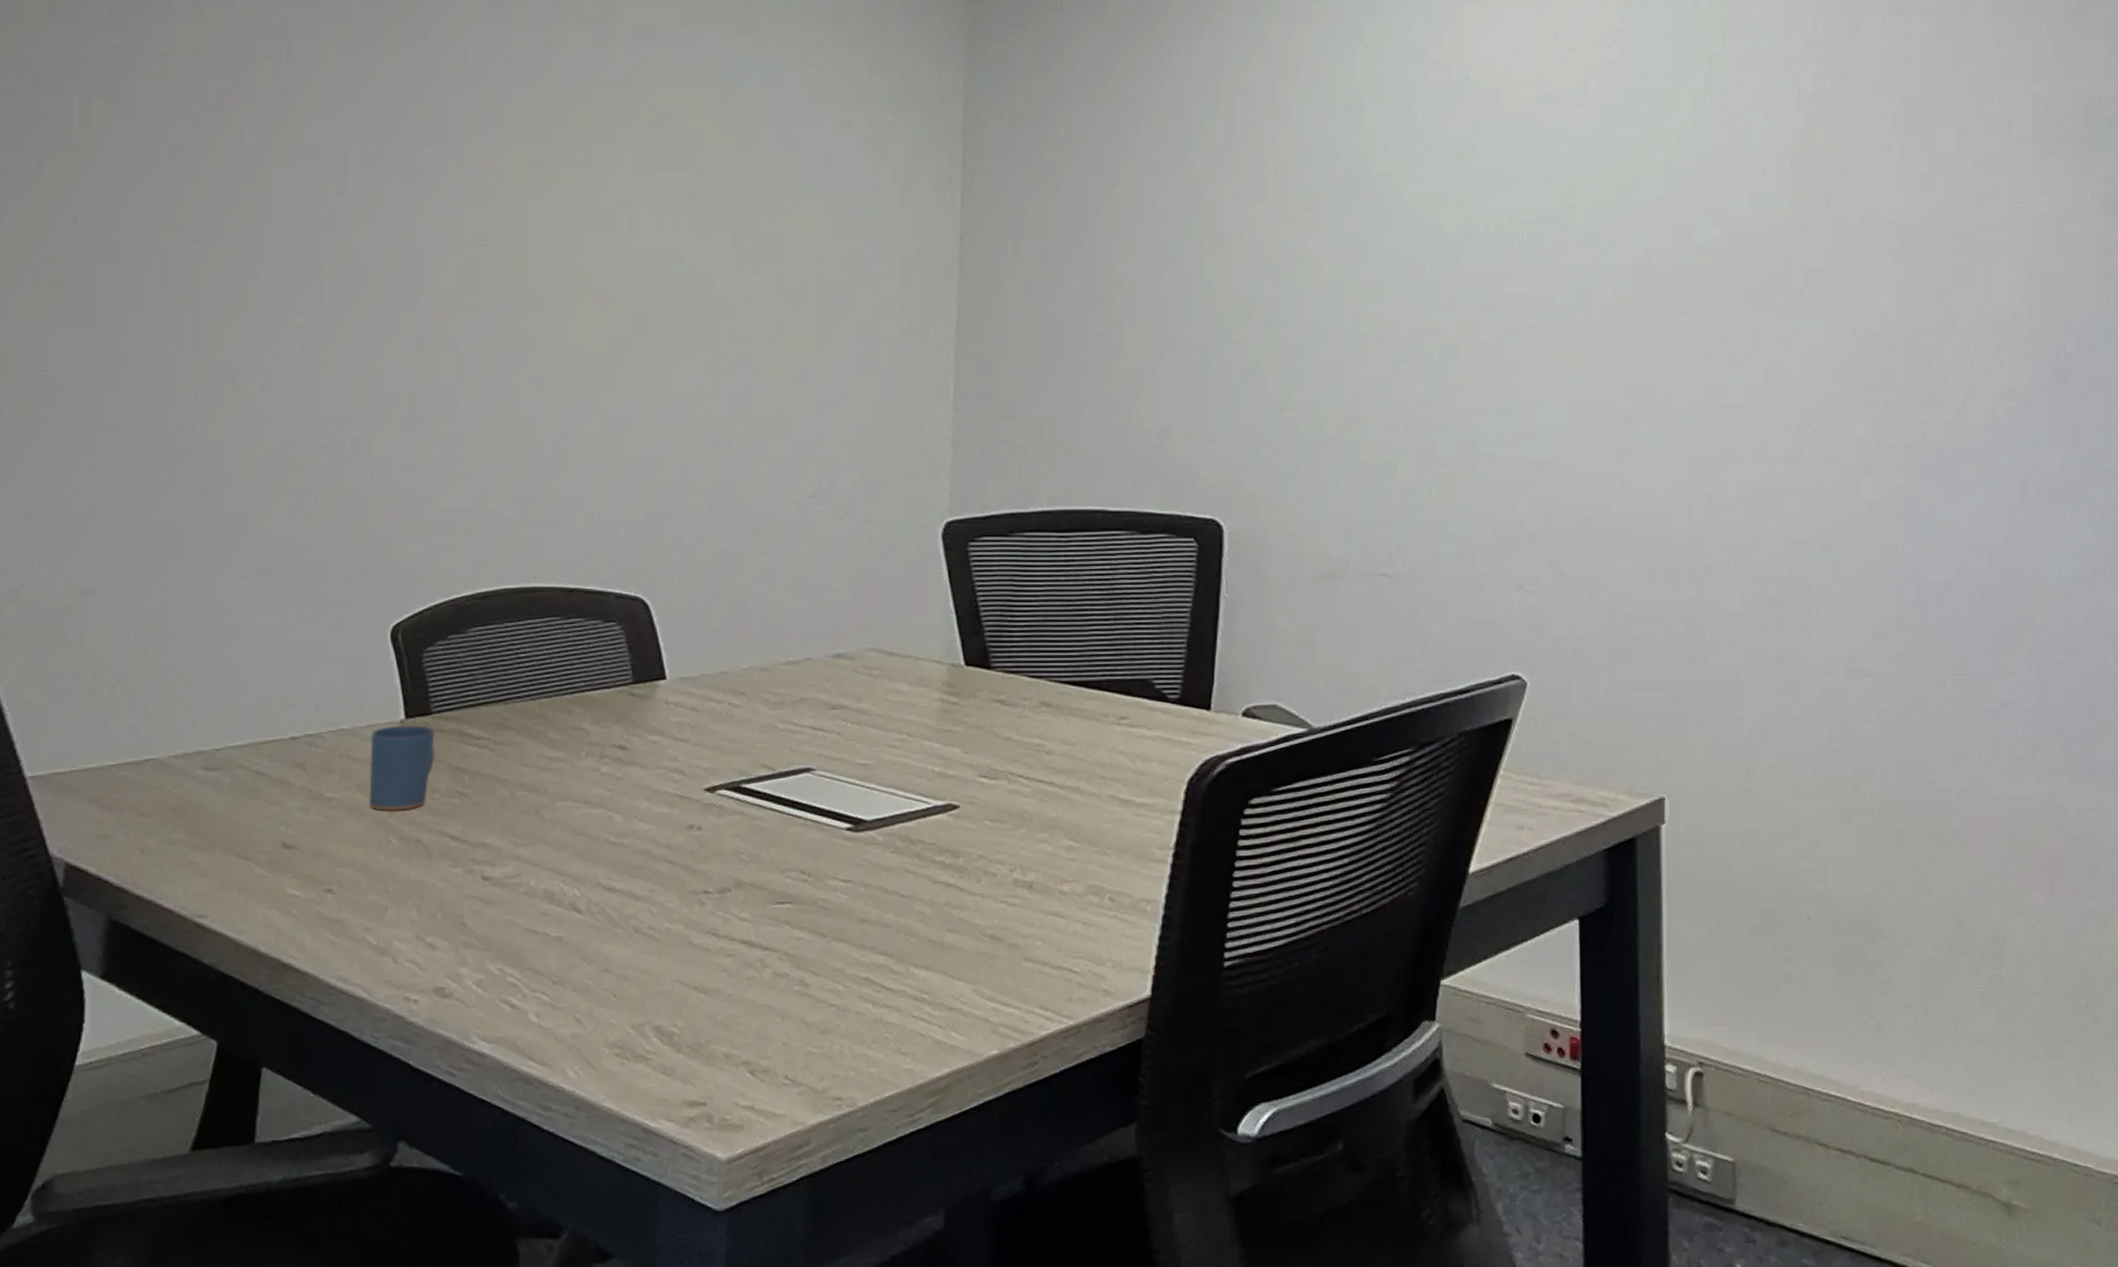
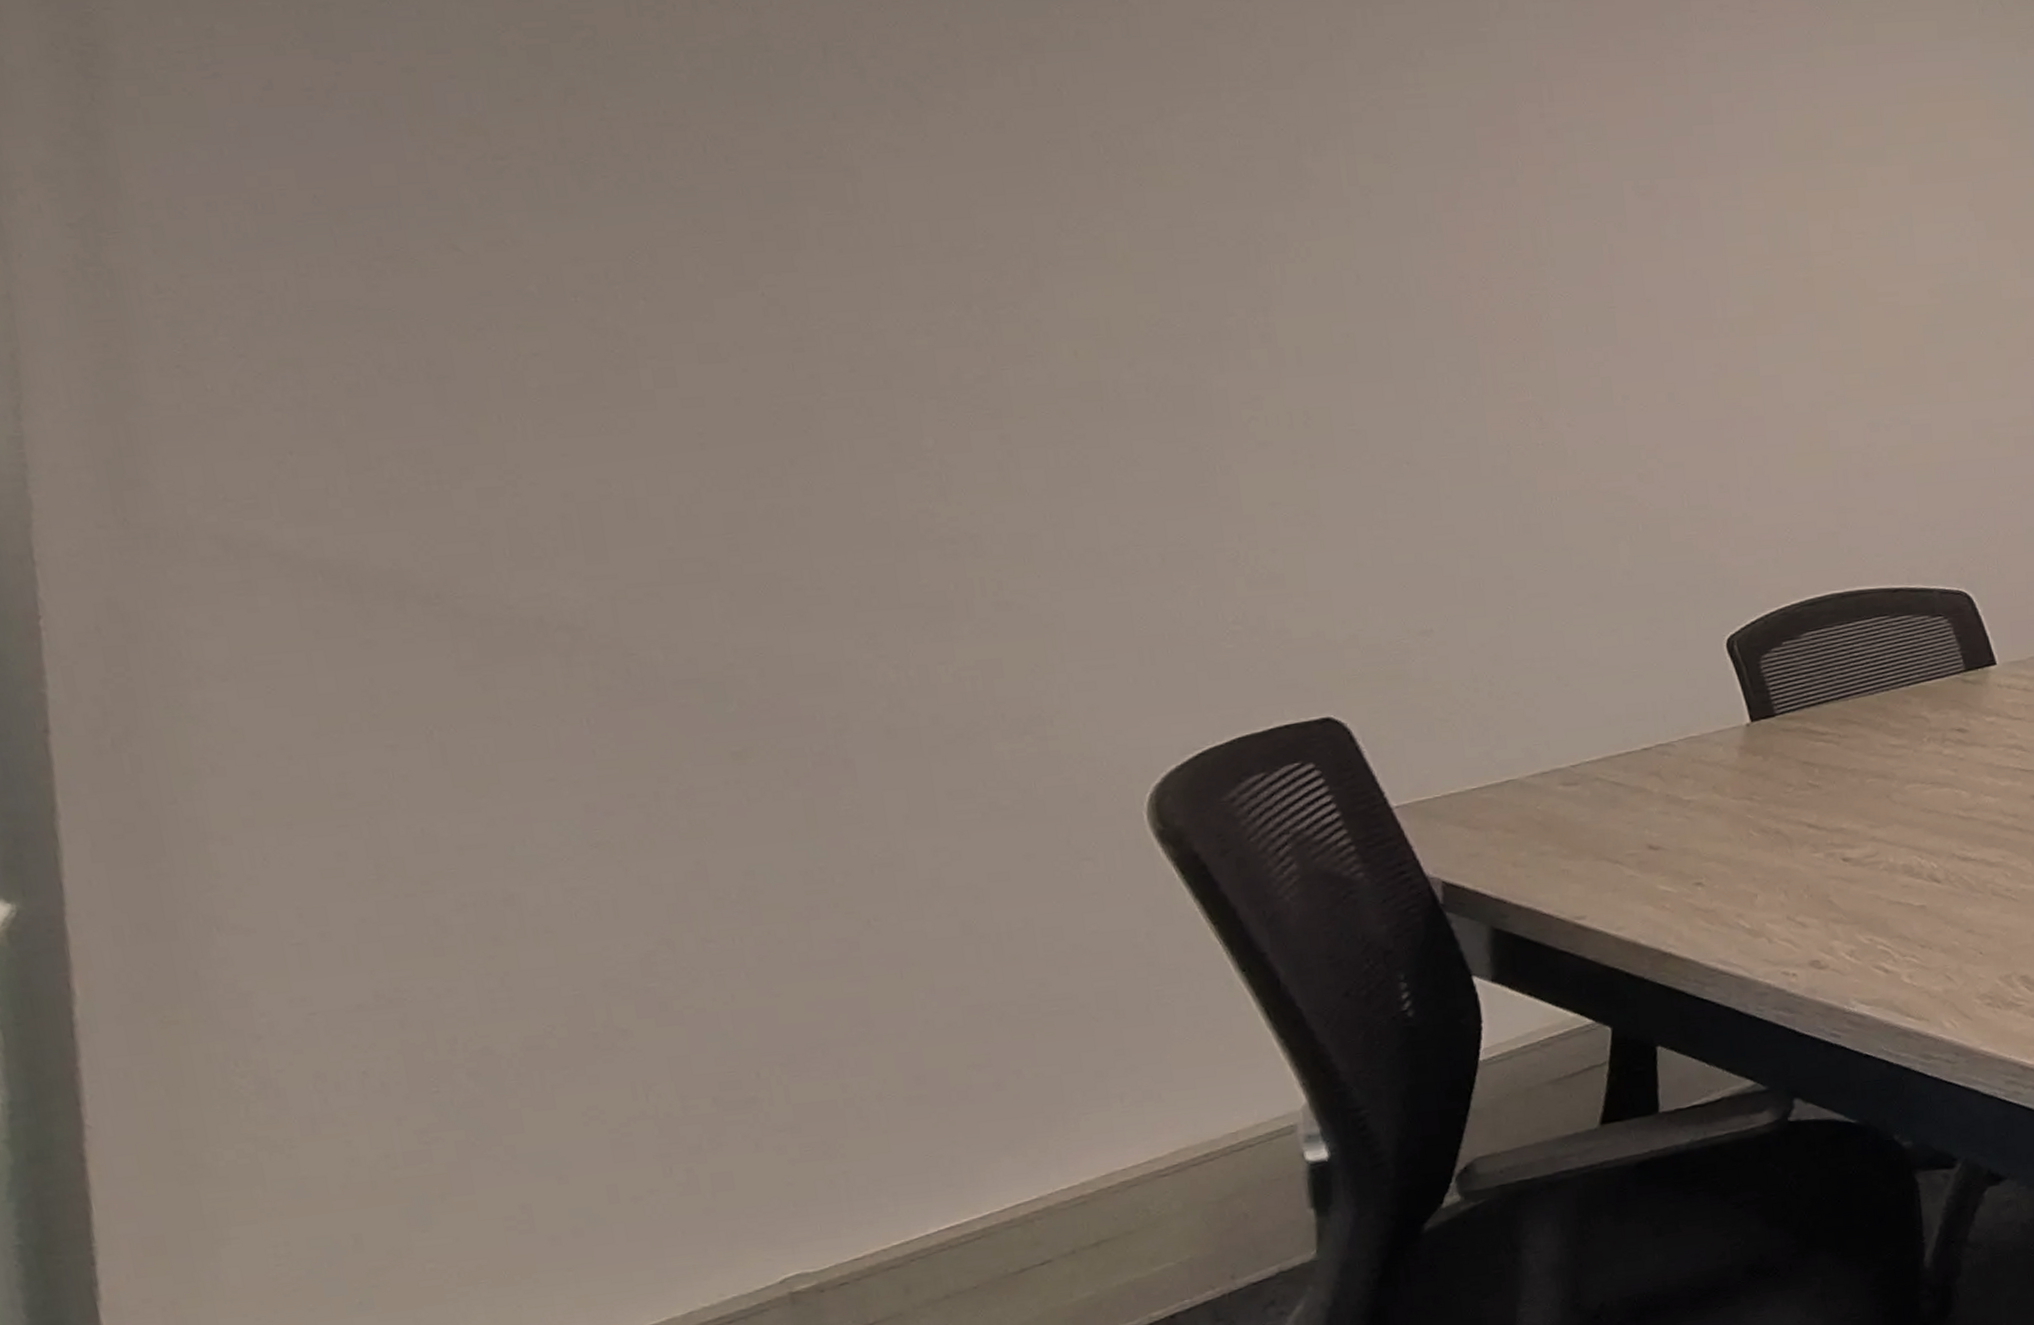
mug: present [369,725,435,812] -> none [1719,727,1784,808]

